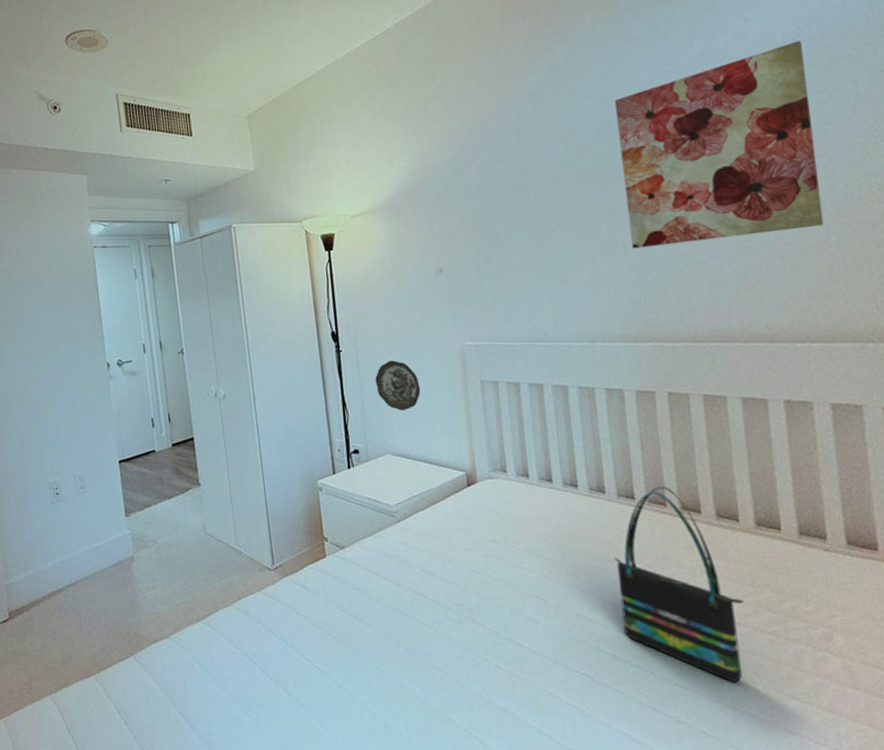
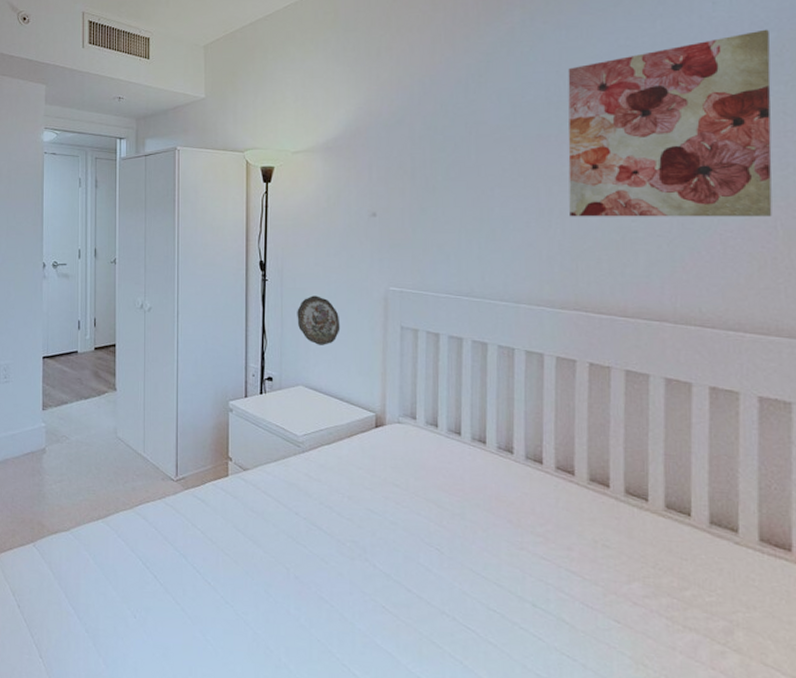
tote bag: present [613,486,743,683] -> none [514,455,643,663]

